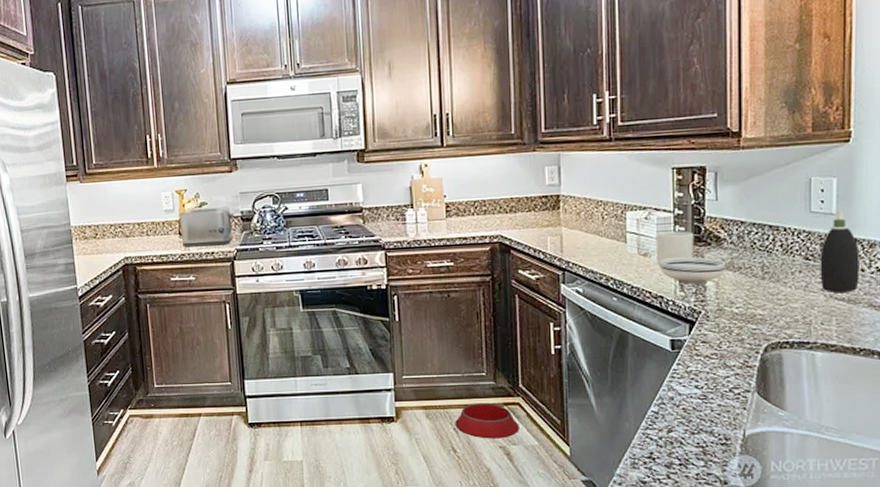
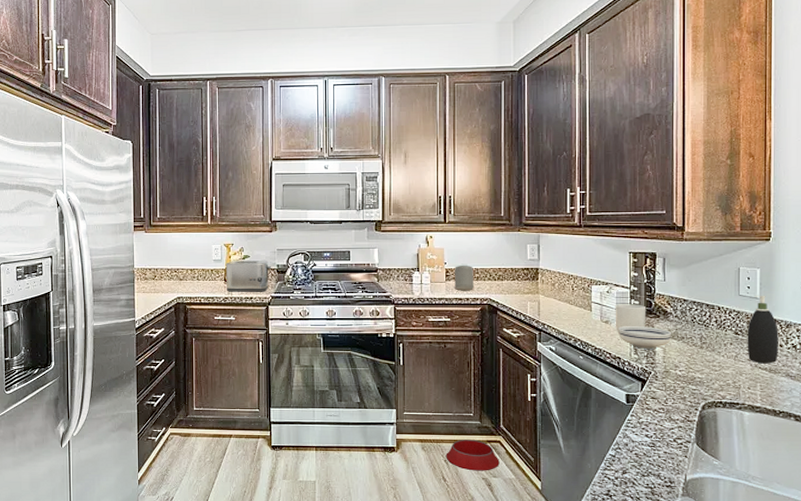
canister: none [450,195,491,230] -> present [449,263,482,292]

